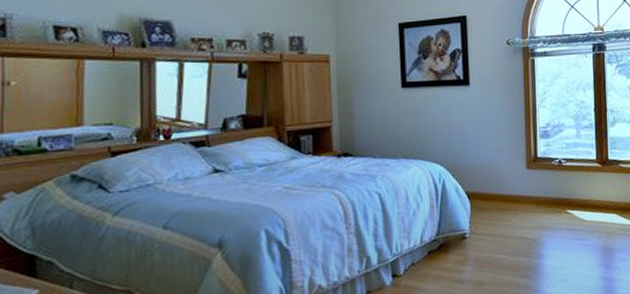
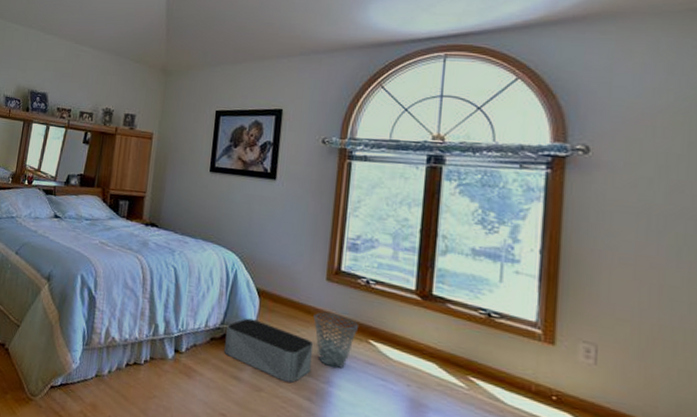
storage bin: none [442,221,524,269] -> present [224,318,314,383]
waste basket: none [520,196,557,243] -> present [313,312,358,369]

